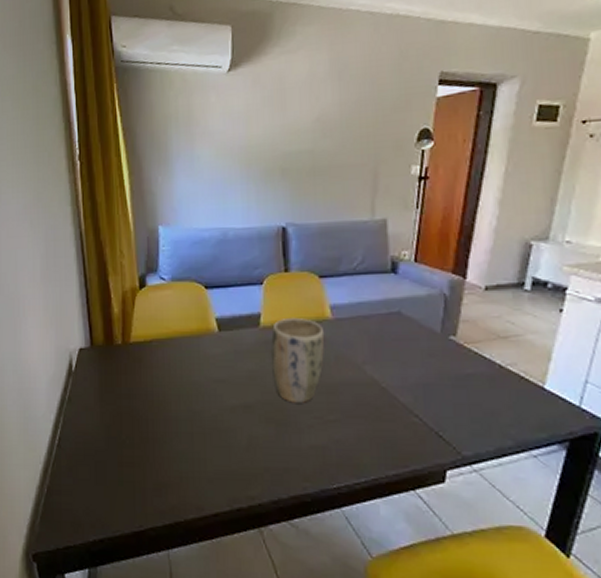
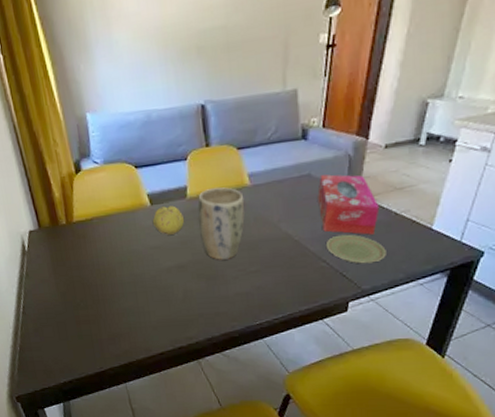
fruit: none [218,334,256,367] -> present [152,205,185,235]
tissue box: none [409,314,481,389] -> present [317,174,380,235]
plate: none [419,385,491,424] -> present [327,234,386,264]

